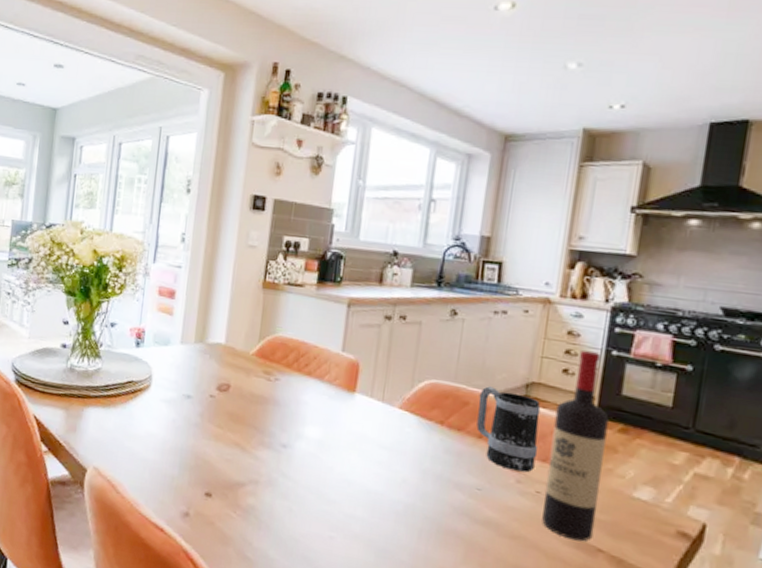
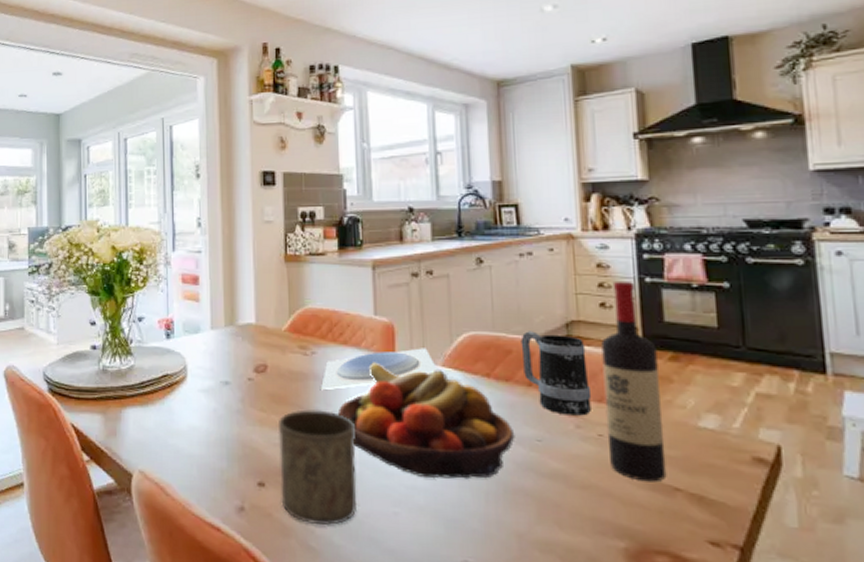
cup: none [225,431,306,541] -> present [278,409,357,526]
plate: none [279,386,395,417] -> present [321,348,438,391]
fruit bowl: none [291,396,457,518] -> present [337,362,515,480]

